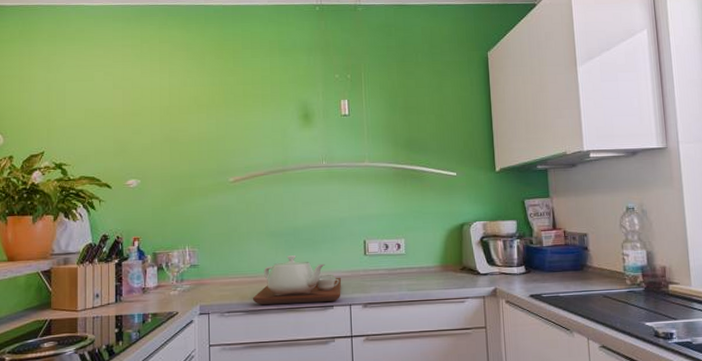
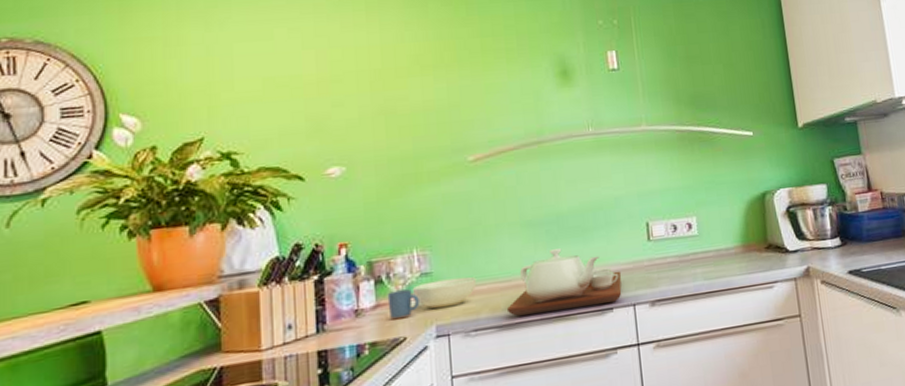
mug: none [166,276,189,298] -> present [387,289,420,320]
bowl: none [184,270,231,293] -> present [412,276,477,310]

